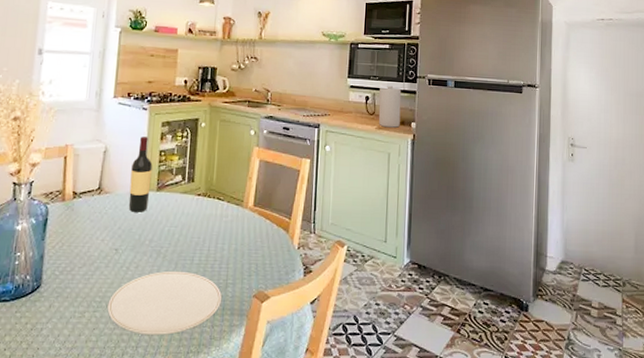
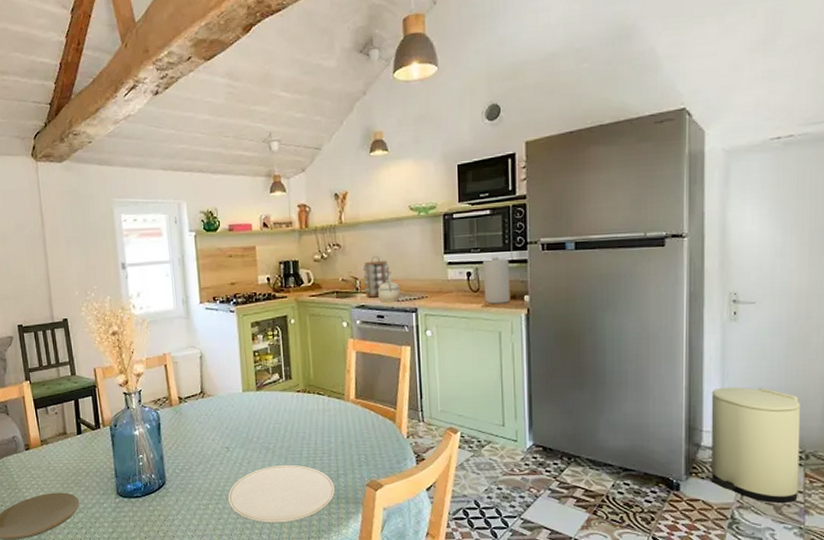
wine bottle: present [128,137,153,212] -> none [228,339,250,412]
spice rack: none [275,71,299,111] -> present [362,255,390,298]
kettle: none [285,85,308,116] -> present [377,269,402,303]
pedal bin: none [553,218,619,325] -> present [711,387,801,503]

